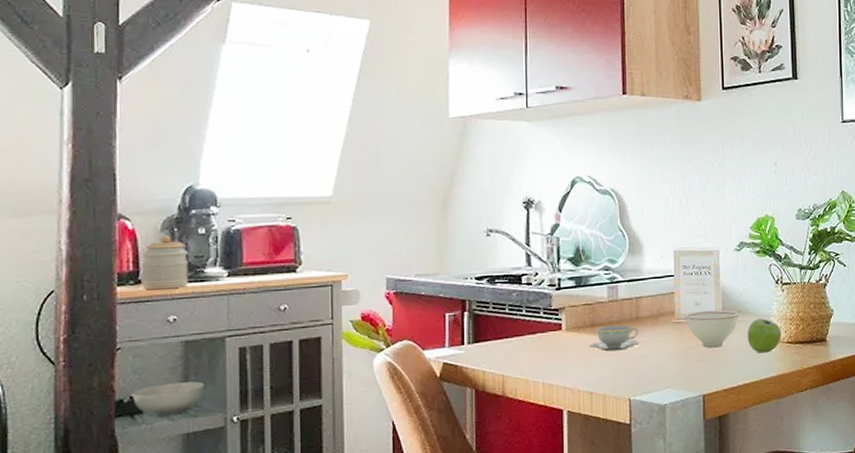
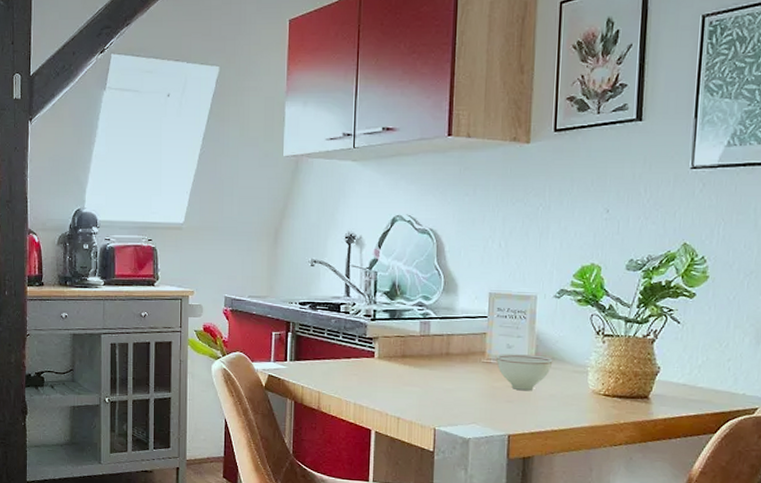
bowl: present [131,381,206,417] -> none [36,365,87,391]
jar: present [142,235,189,291] -> none [44,248,77,292]
teacup: present [589,325,640,352] -> none [399,358,448,383]
fruit: present [747,318,782,353] -> none [560,368,598,403]

